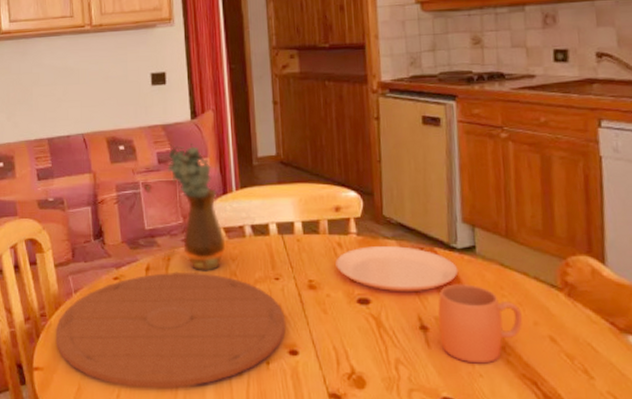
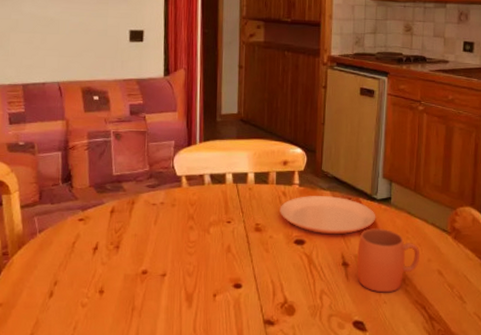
placemat: present [55,271,286,388] -> none [16,214,233,320]
vase: present [167,143,226,271] -> none [138,97,187,215]

